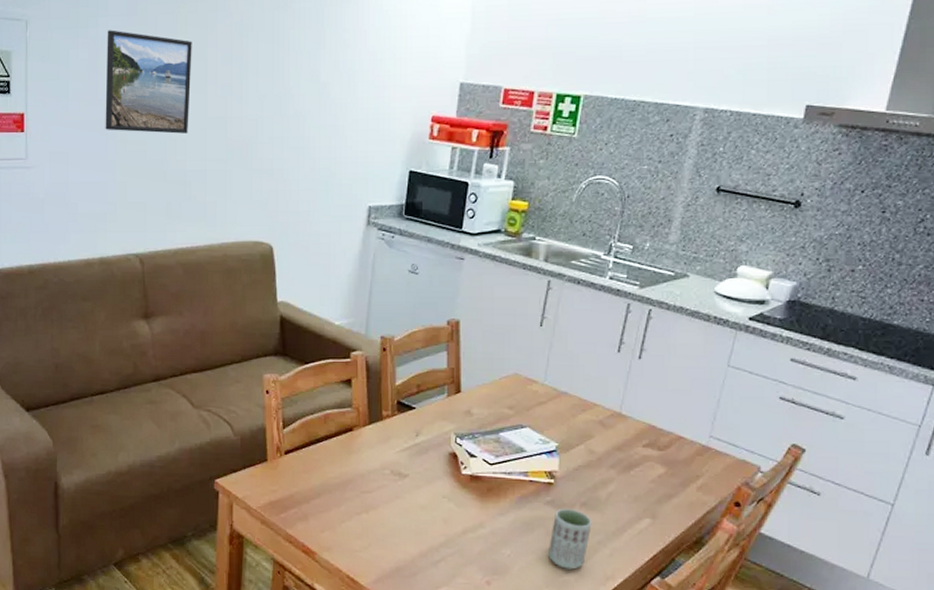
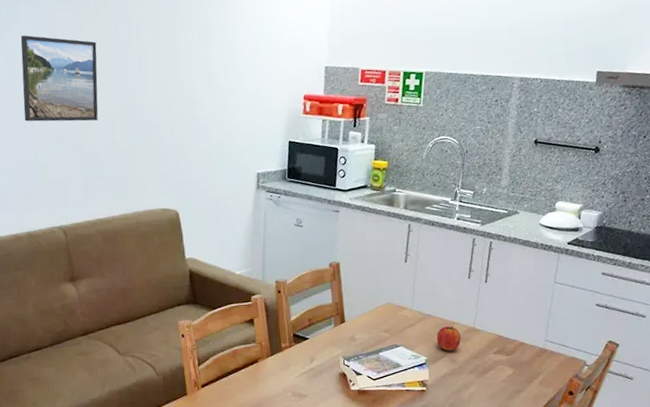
fruit: none [573,408,603,439] -> present [437,326,462,351]

